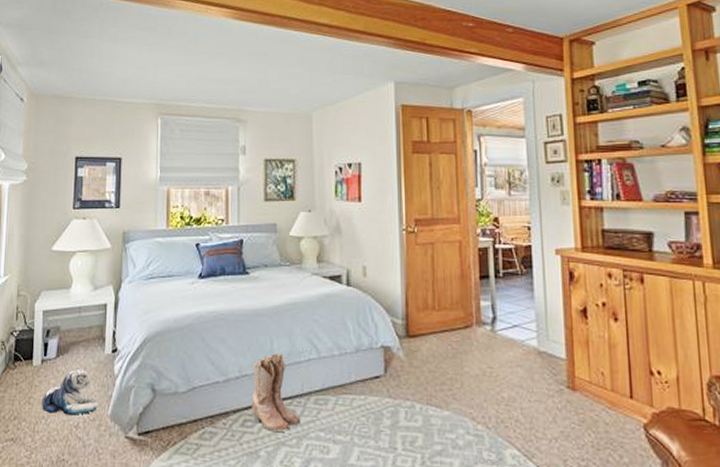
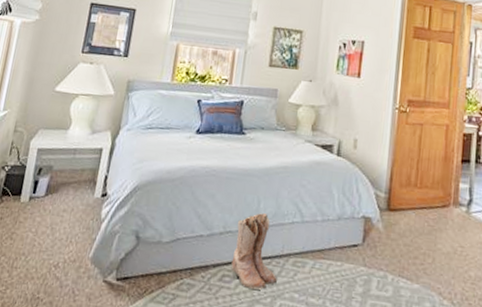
plush toy: present [42,368,100,415] -> none [23,209,83,255]

